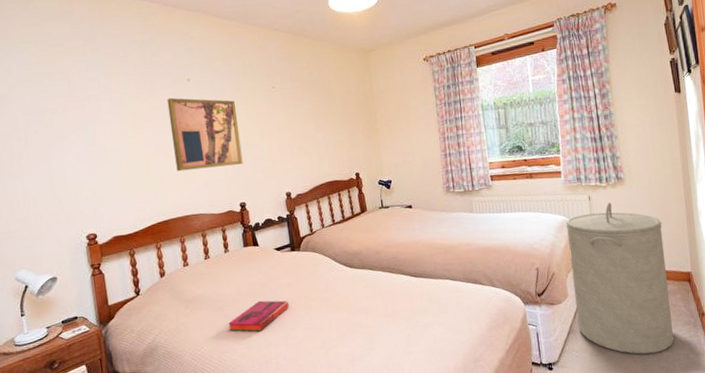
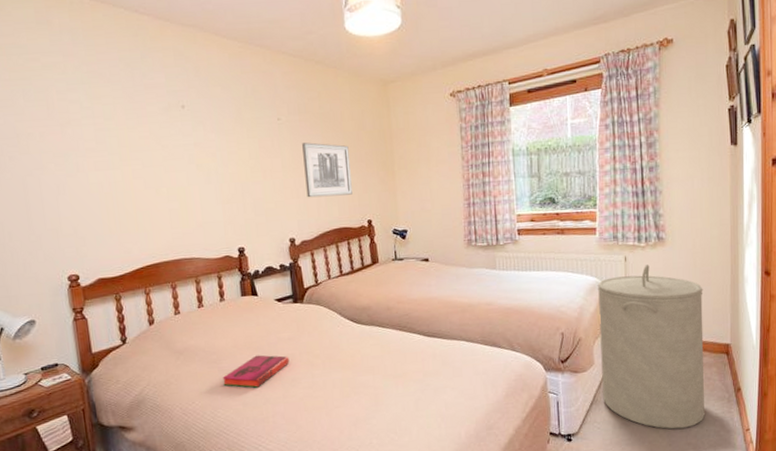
wall art: present [167,97,243,172] -> none [158,126,243,210]
wall art: none [295,106,341,156] -> present [302,142,352,198]

